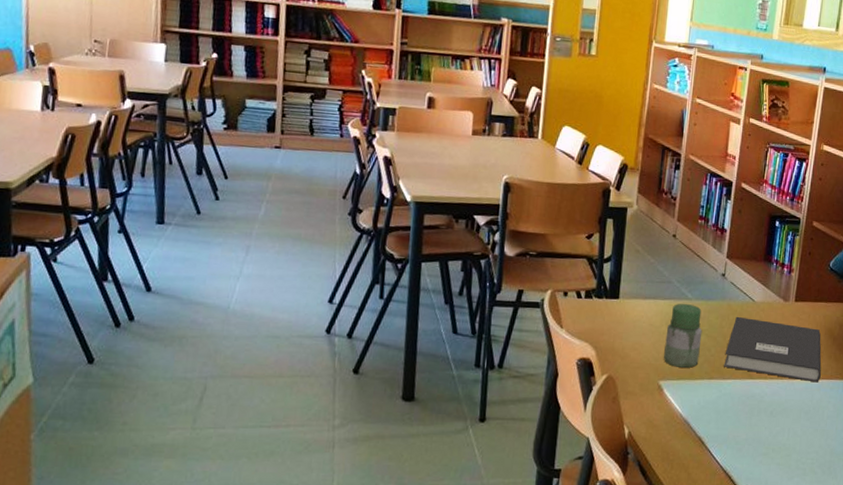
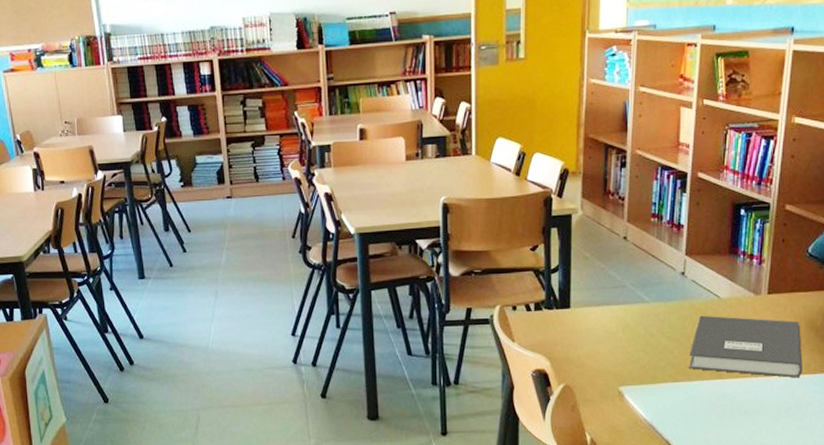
jar: present [664,303,702,368] -> none [623,306,663,372]

